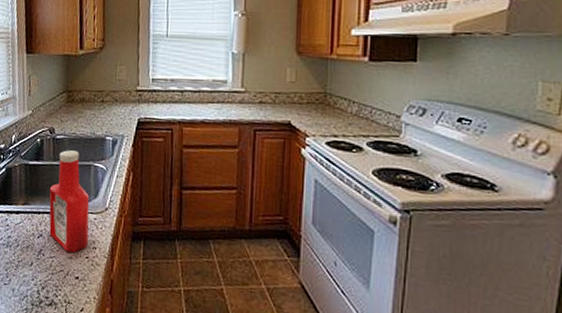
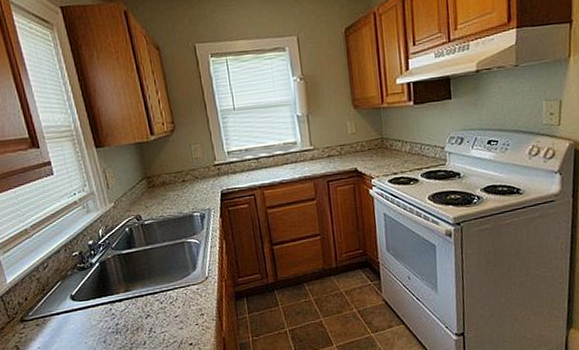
ketchup bottle: present [49,150,90,253] -> none [147,232,196,325]

